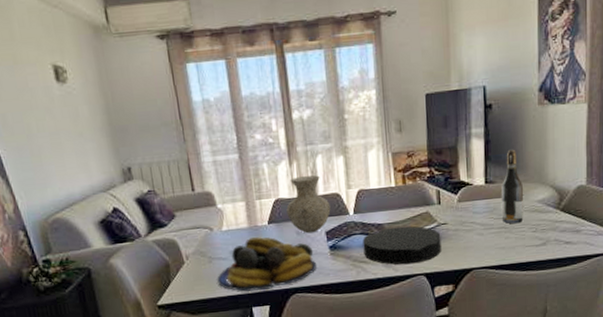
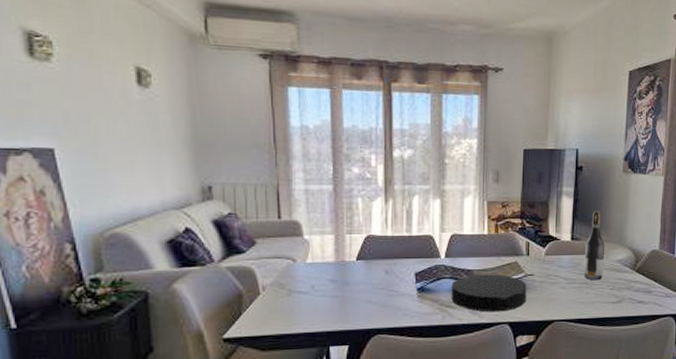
fruit bowl: present [217,237,316,292] -> none [294,273,402,329]
vase: present [286,175,331,234] -> none [377,215,422,273]

